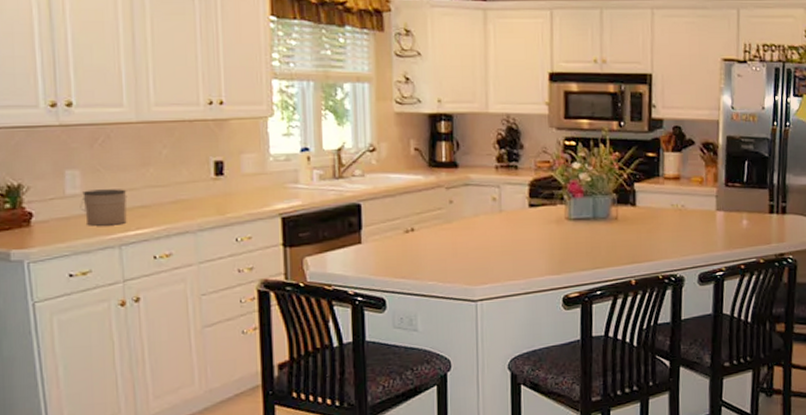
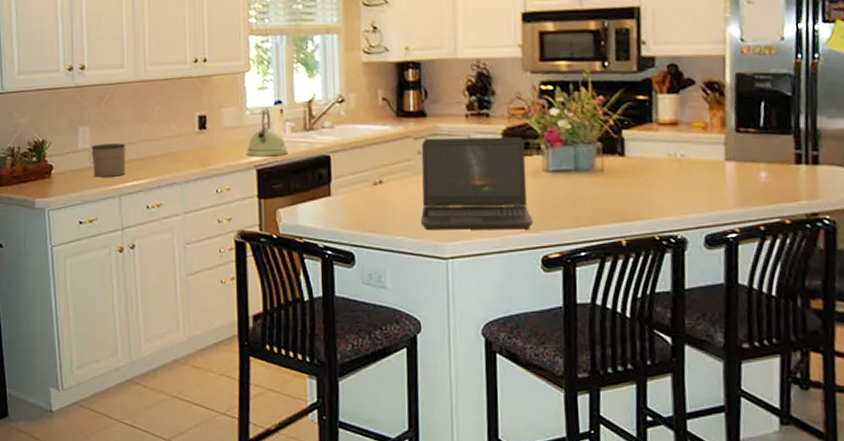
kettle: none [269,155,316,205] -> present [246,108,288,157]
laptop computer: none [451,187,556,275] -> present [420,136,534,230]

